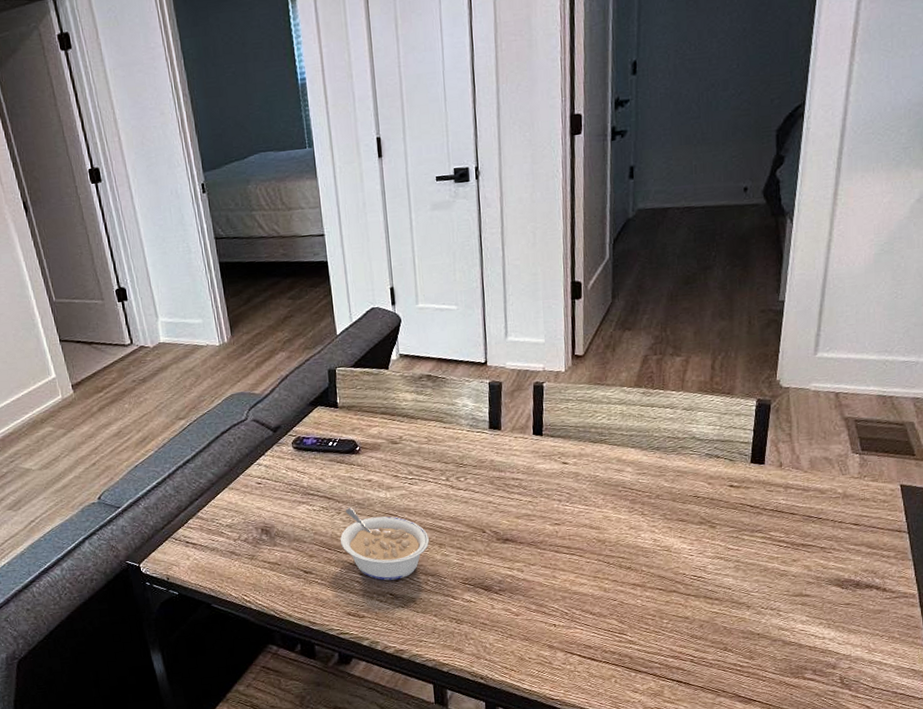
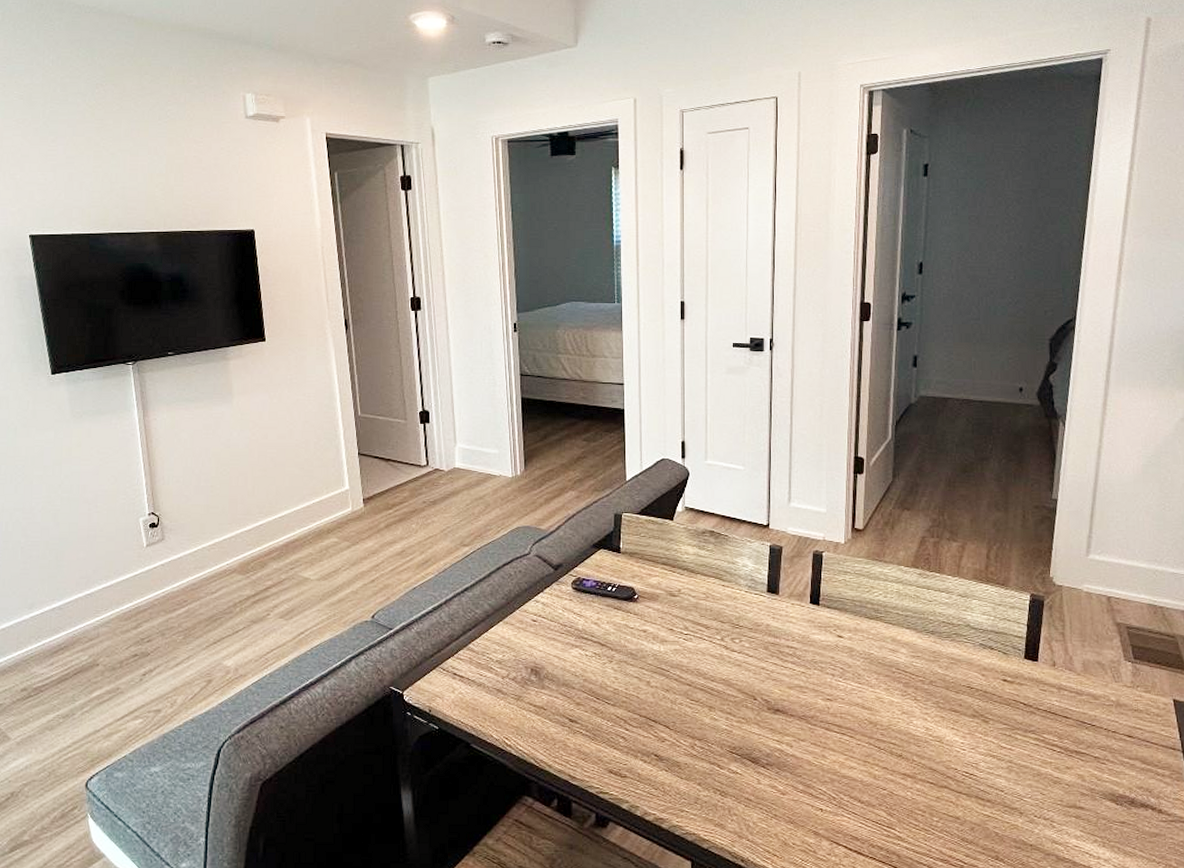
legume: present [340,508,430,581] -> none [610,657,700,740]

